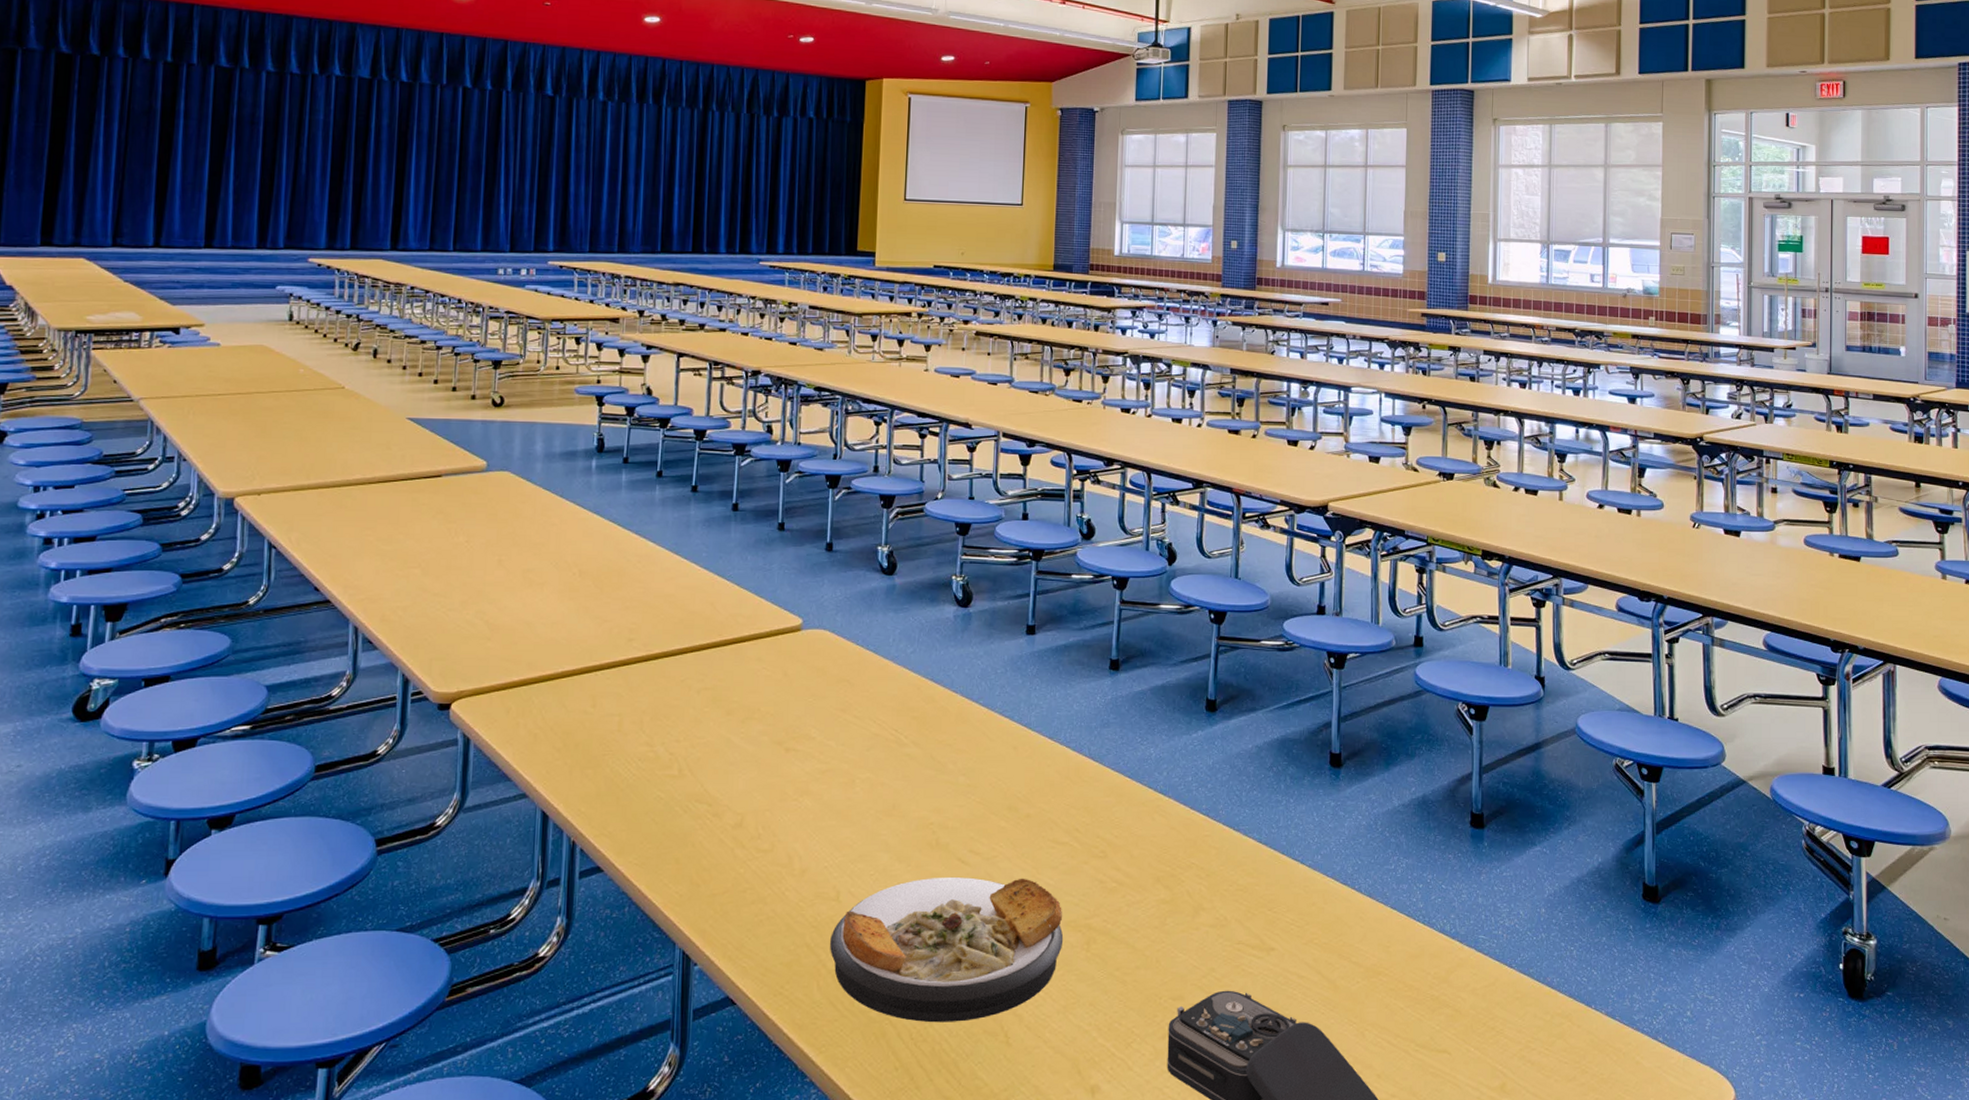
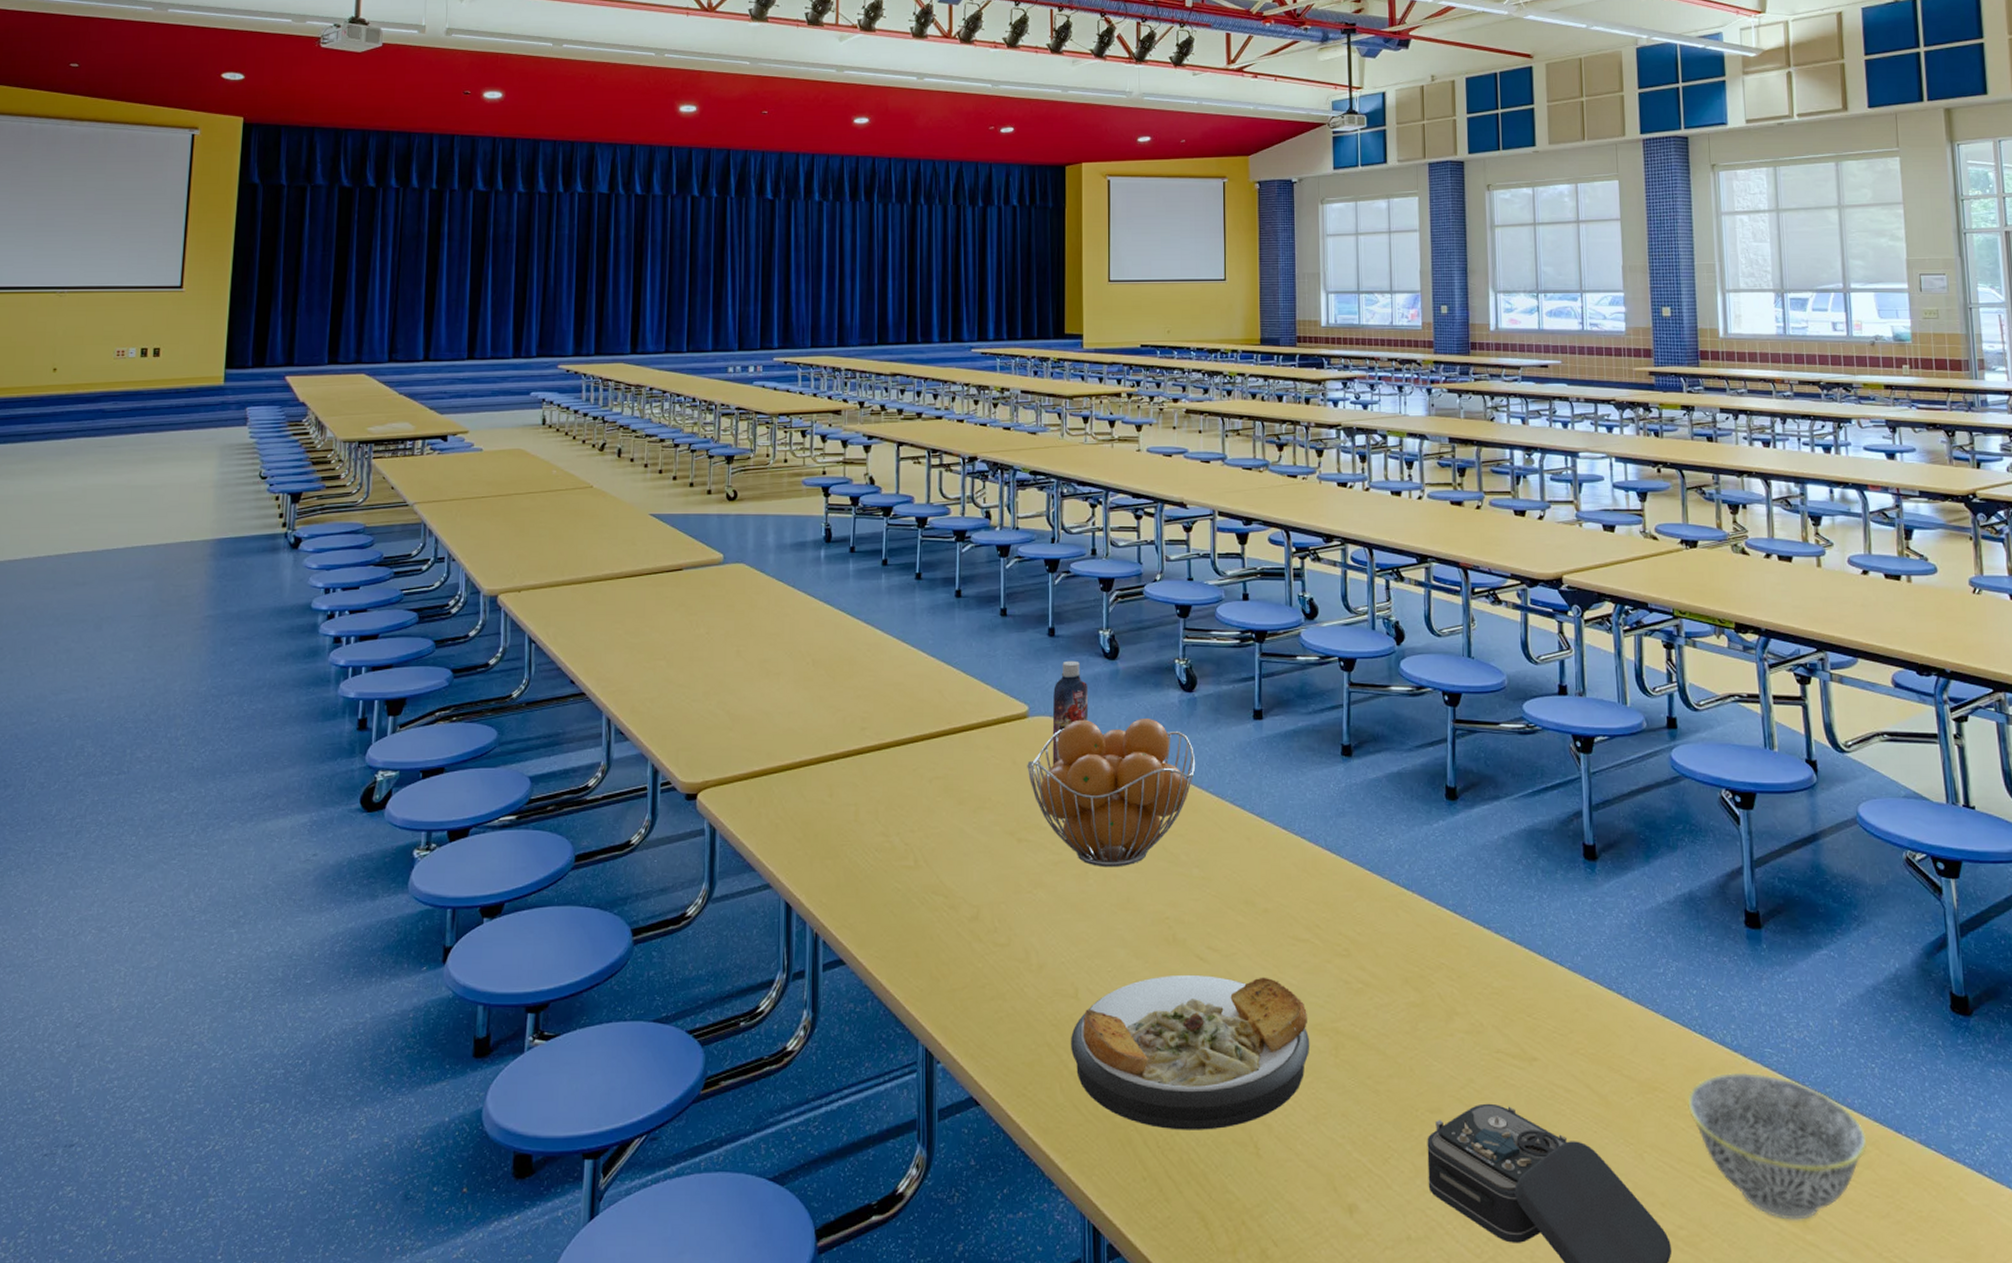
fruit basket: none [798,631,968,776] -> present [1027,717,1196,868]
bottle: none [824,575,864,677] -> present [1052,660,1089,765]
bowl: none [1407,956,1562,1086] -> present [1687,1072,1867,1220]

